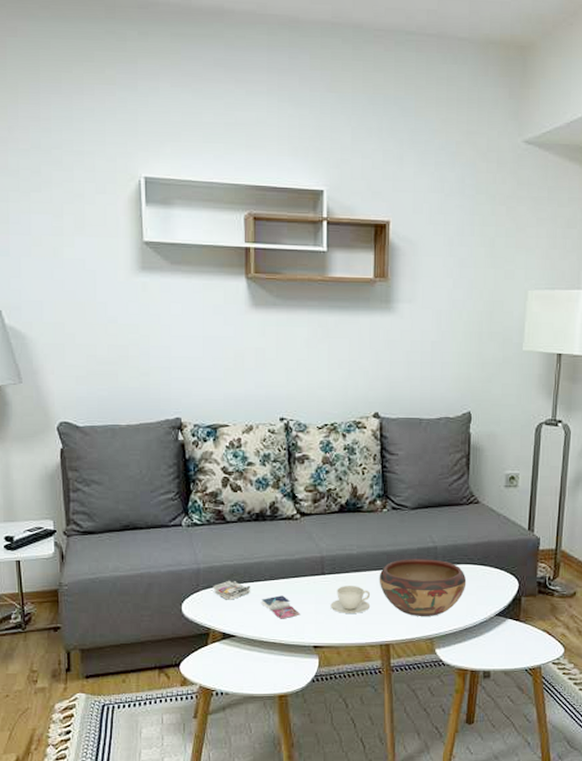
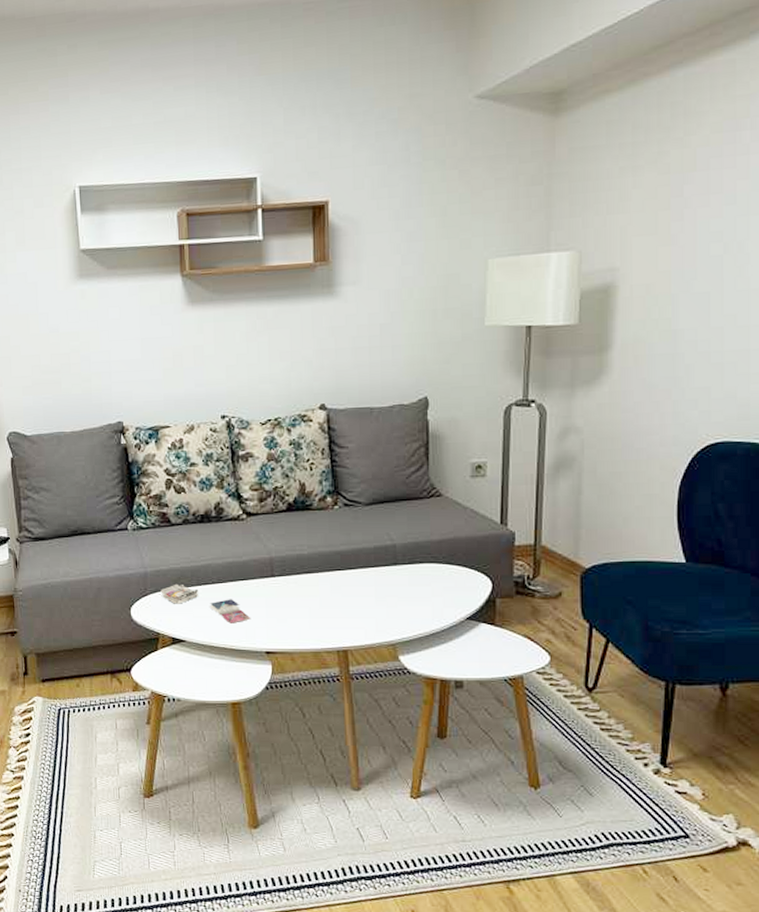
teacup: present [330,586,371,613] -> none [282,588,325,617]
decorative bowl: present [379,559,467,616] -> none [333,558,431,620]

